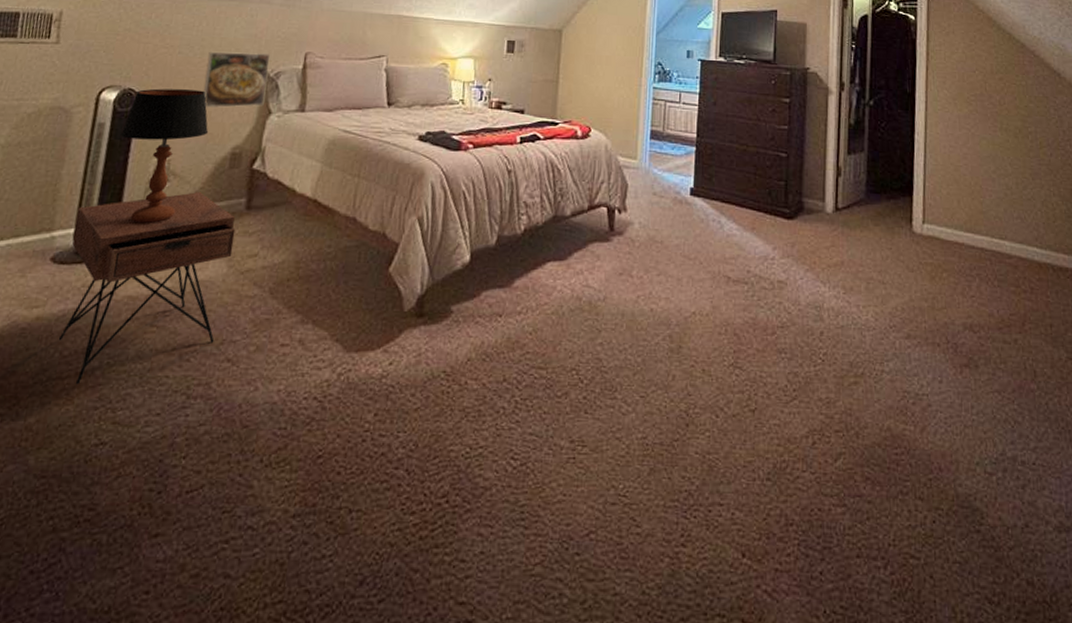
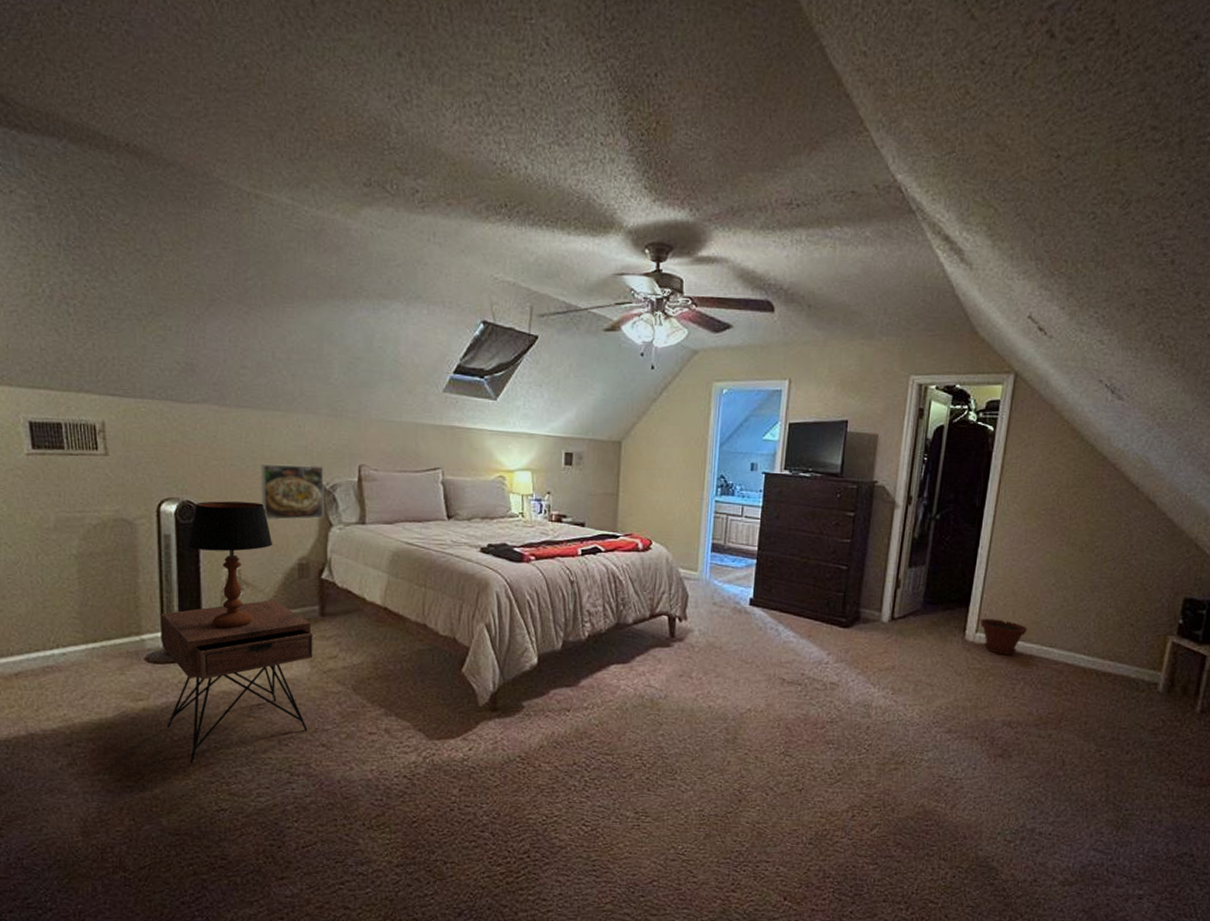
plant pot: none [925,208,975,248] -> present [980,618,1027,655]

